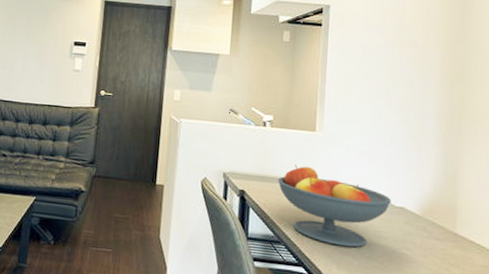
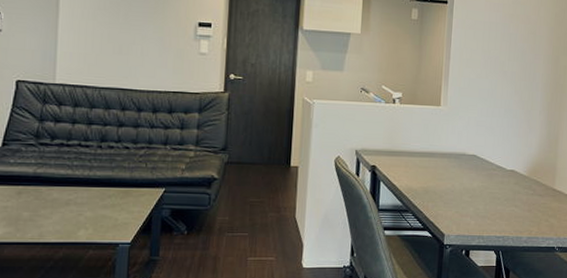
fruit bowl: present [277,165,391,248] -> none [405,138,504,209]

